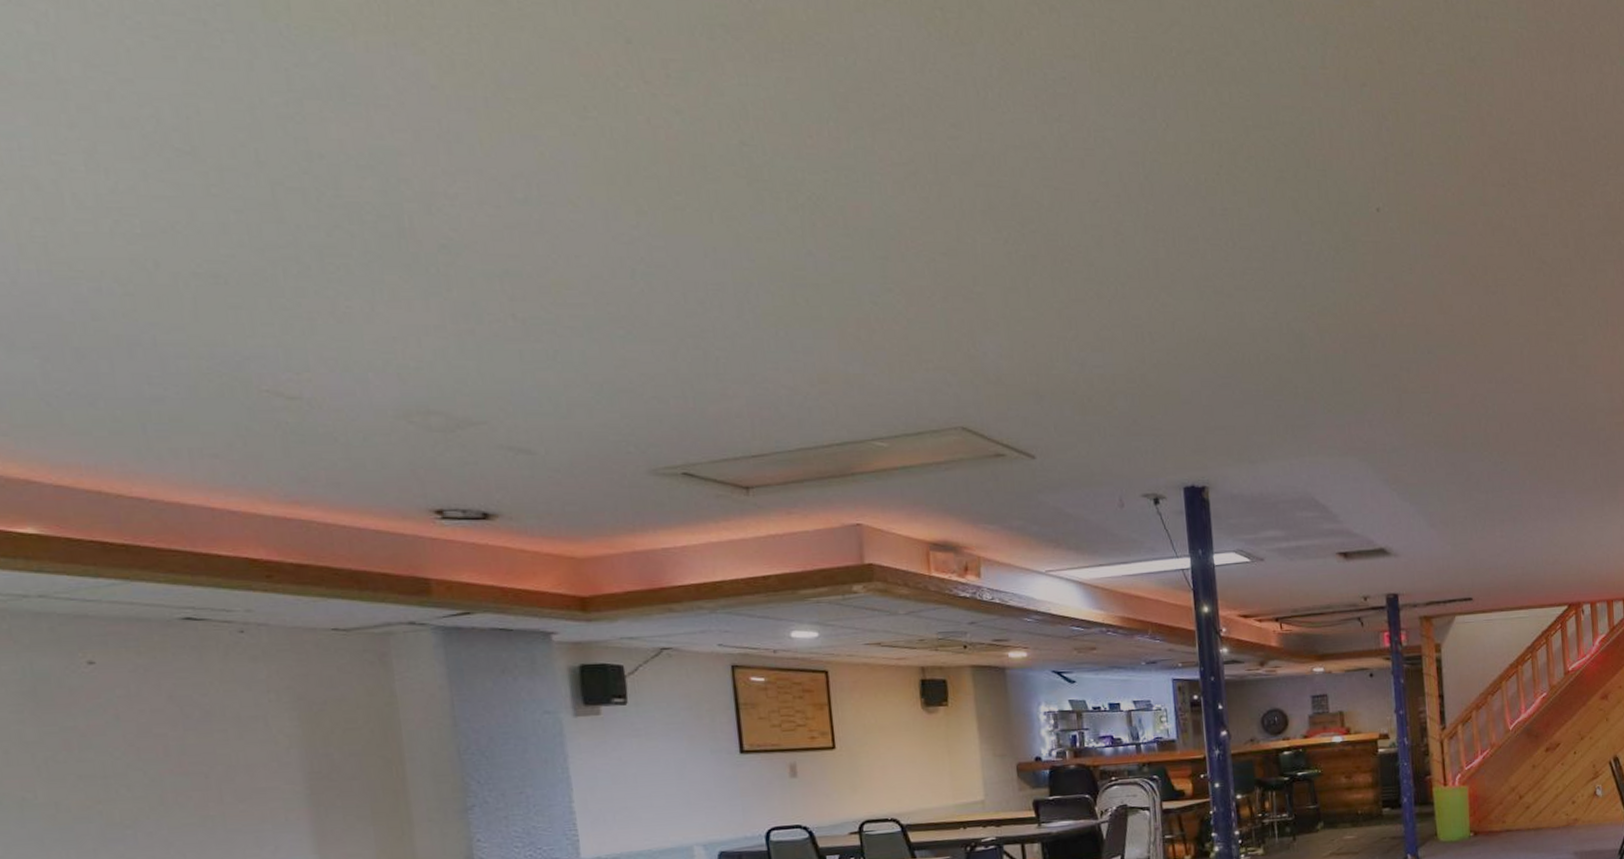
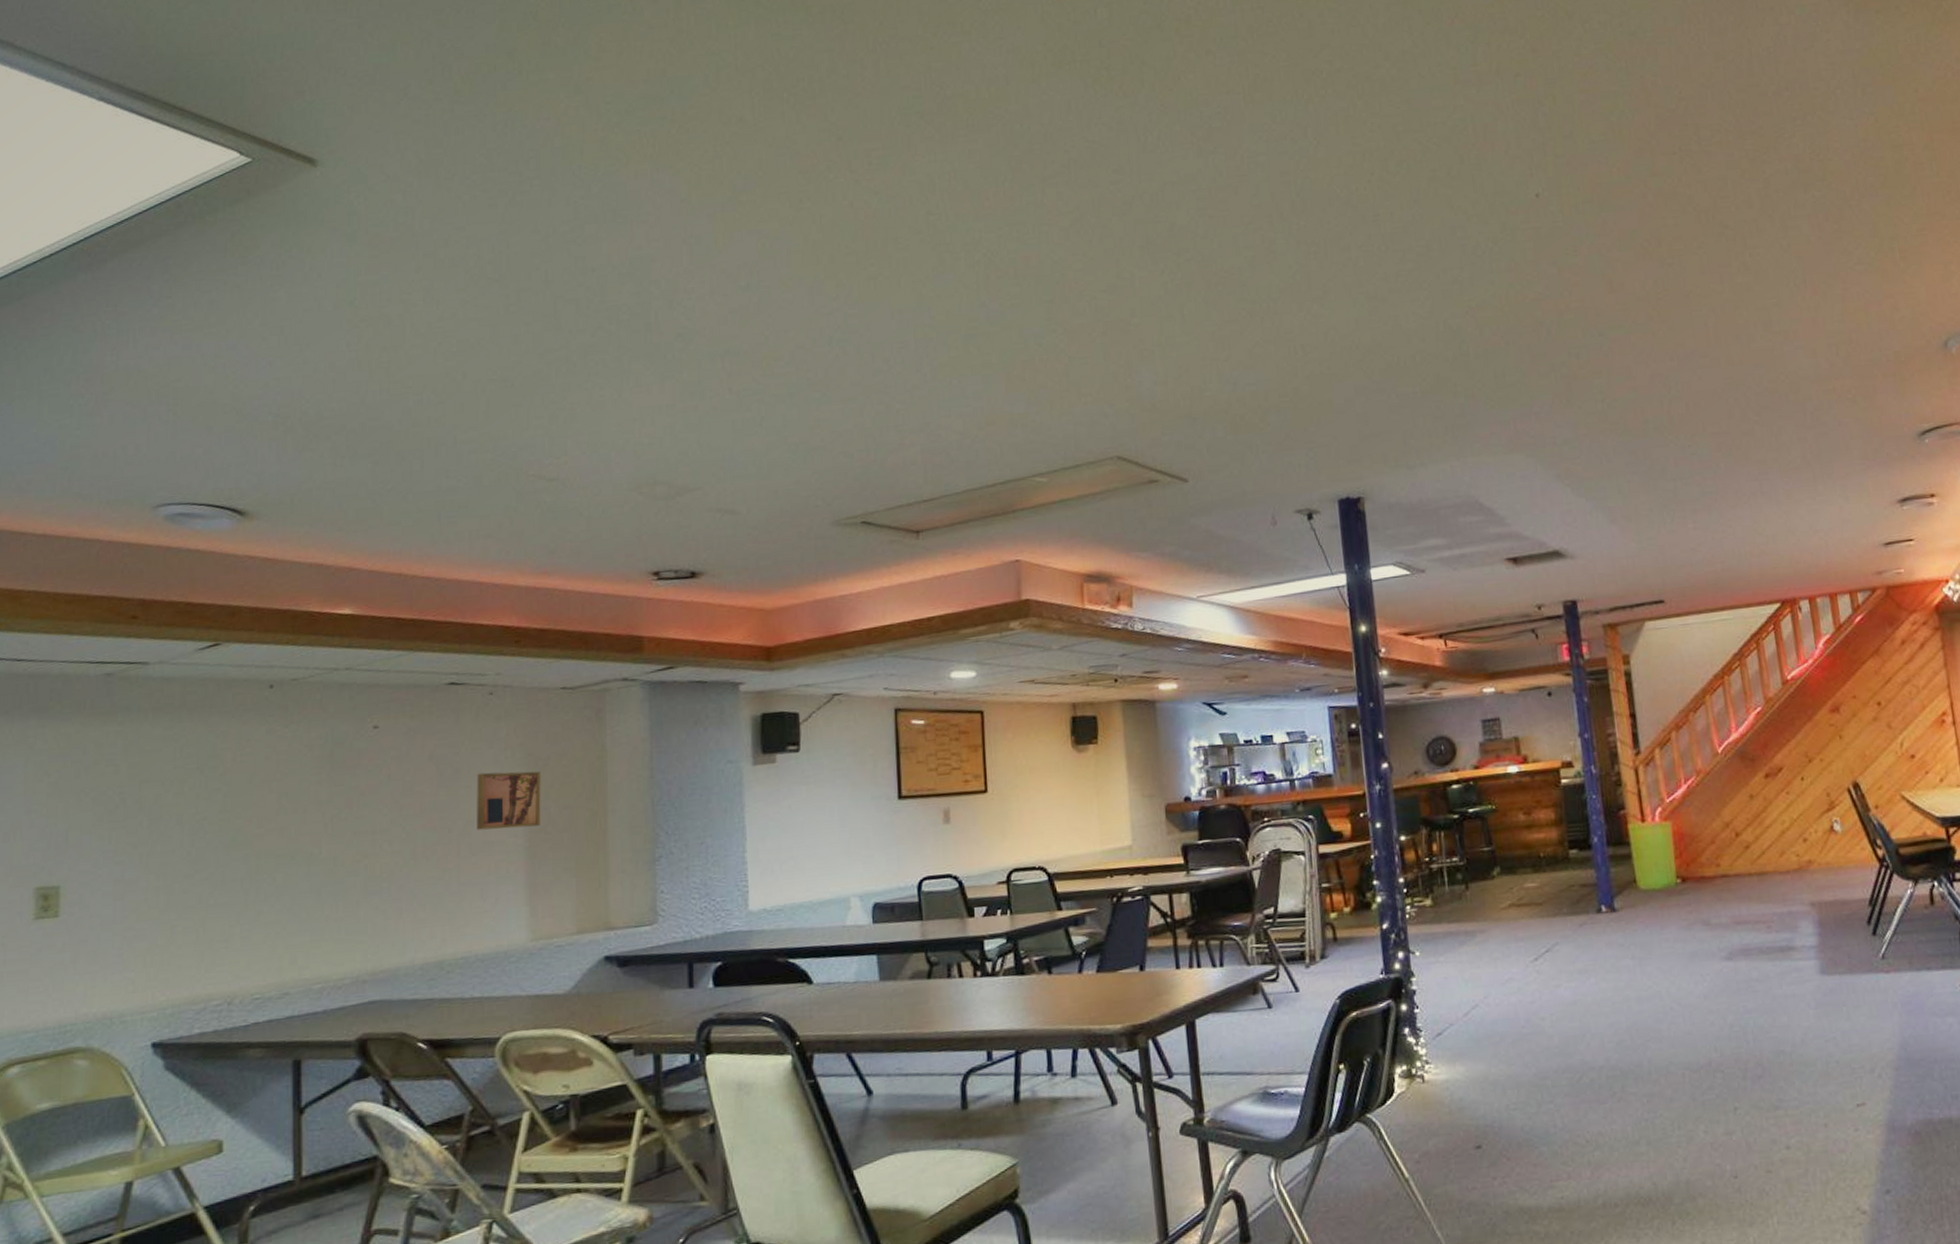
wall art: none [234,716,322,776] -> present [476,771,541,830]

